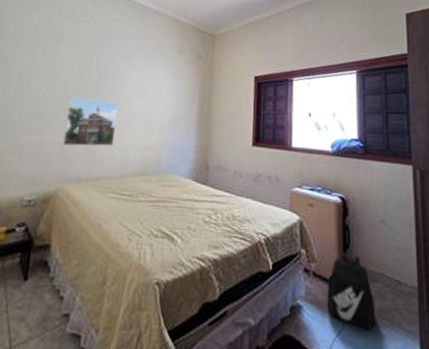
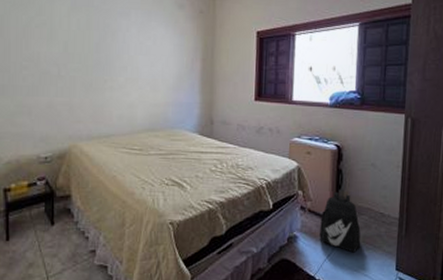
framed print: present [63,96,119,147] -> none [71,57,122,106]

